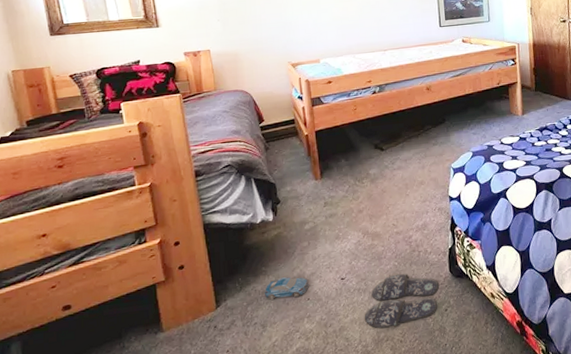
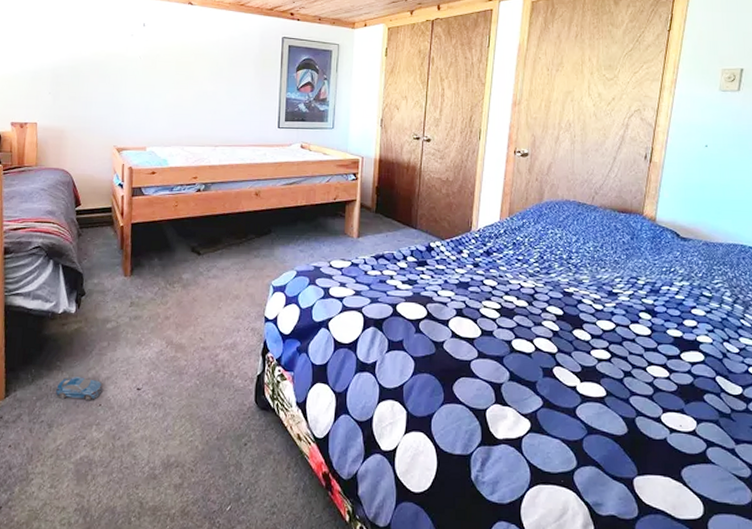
slippers: present [365,273,439,329] -> none [156,394,241,453]

